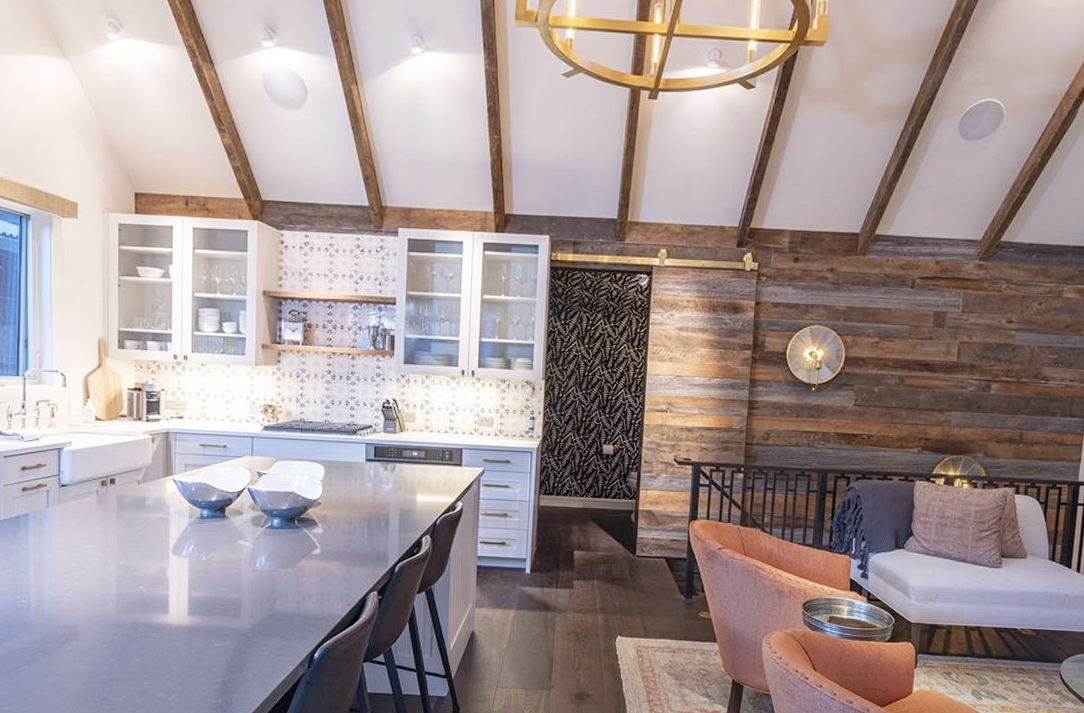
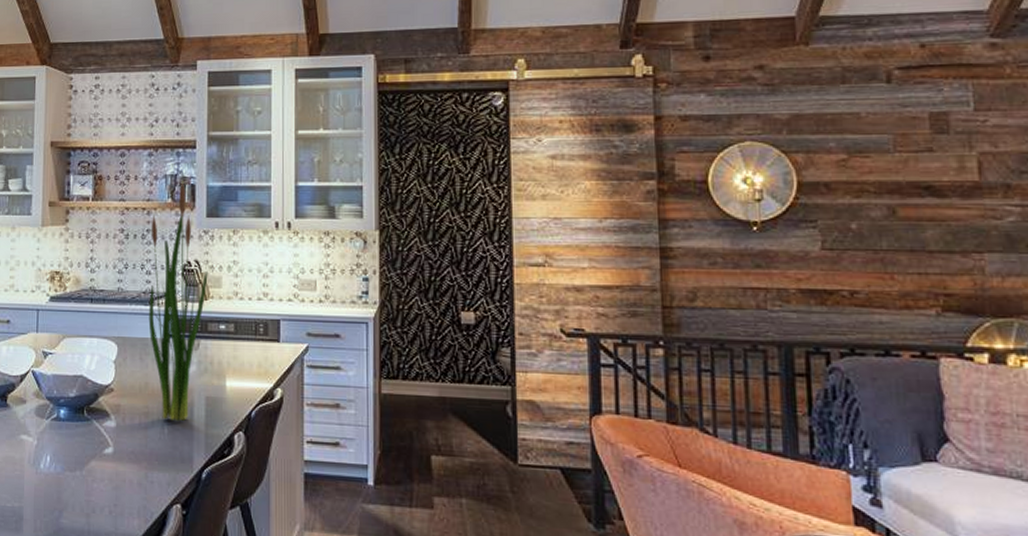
plant: none [352,332,404,527] -> present [148,181,208,421]

